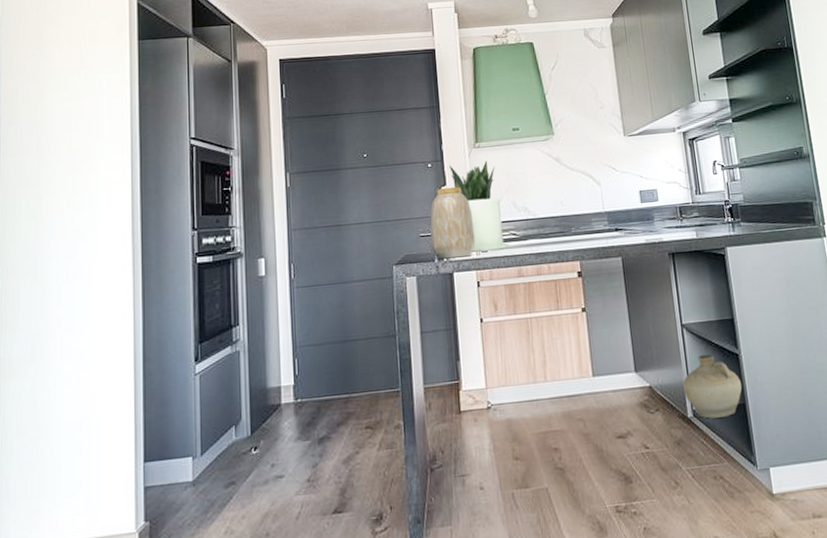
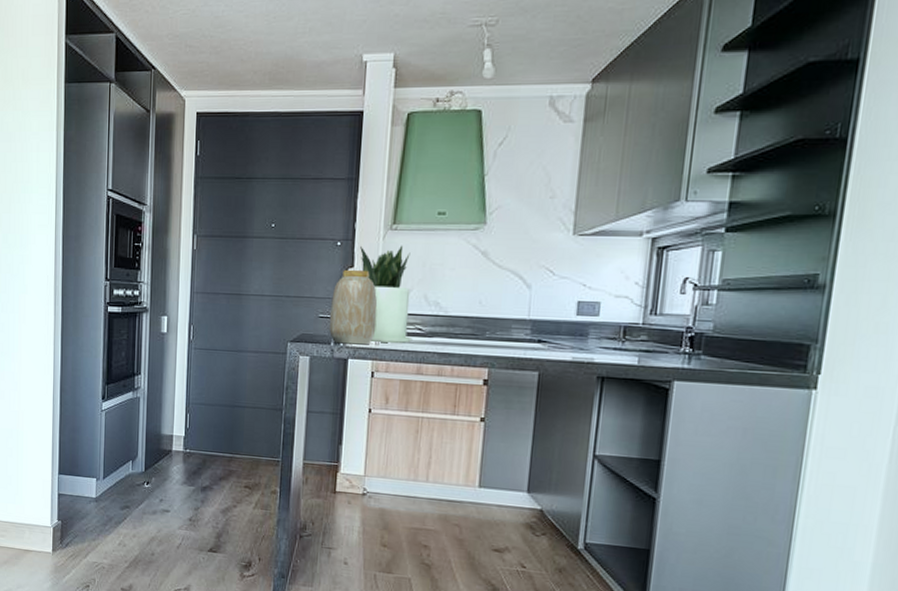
ceramic jug: present [683,354,742,419] -> none [579,490,652,558]

